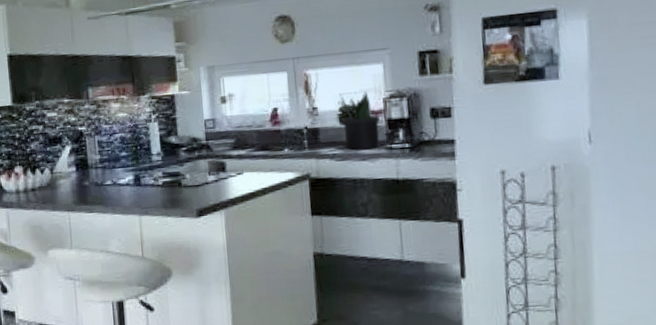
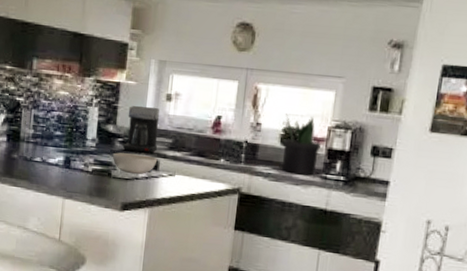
bowl: none [179,159,224,180] -> present [112,152,158,175]
coffee maker: none [186,112,221,158] -> present [123,106,159,153]

